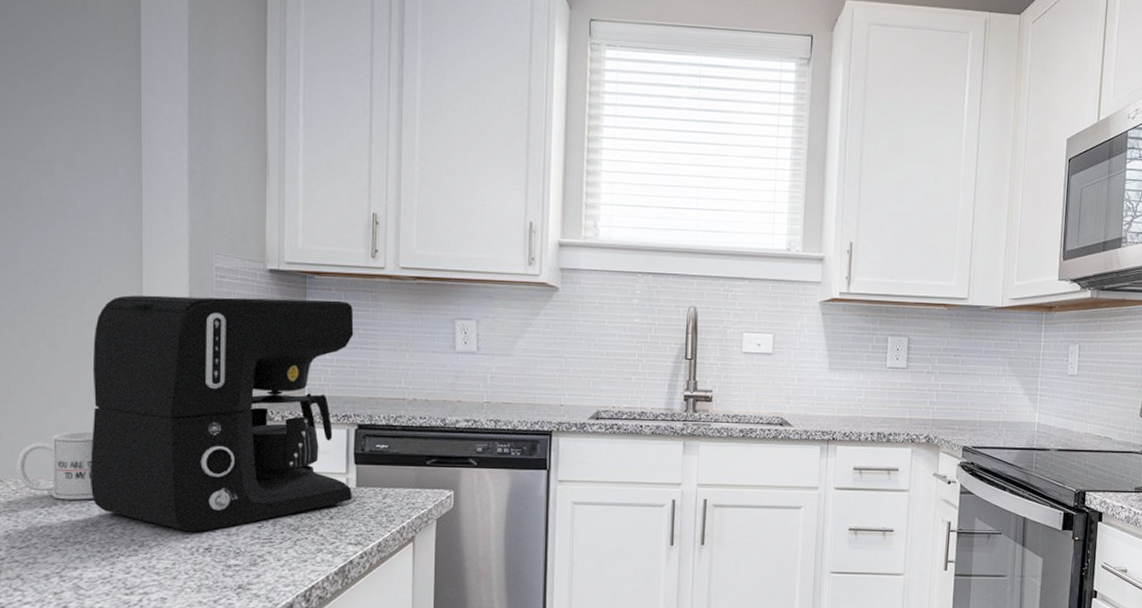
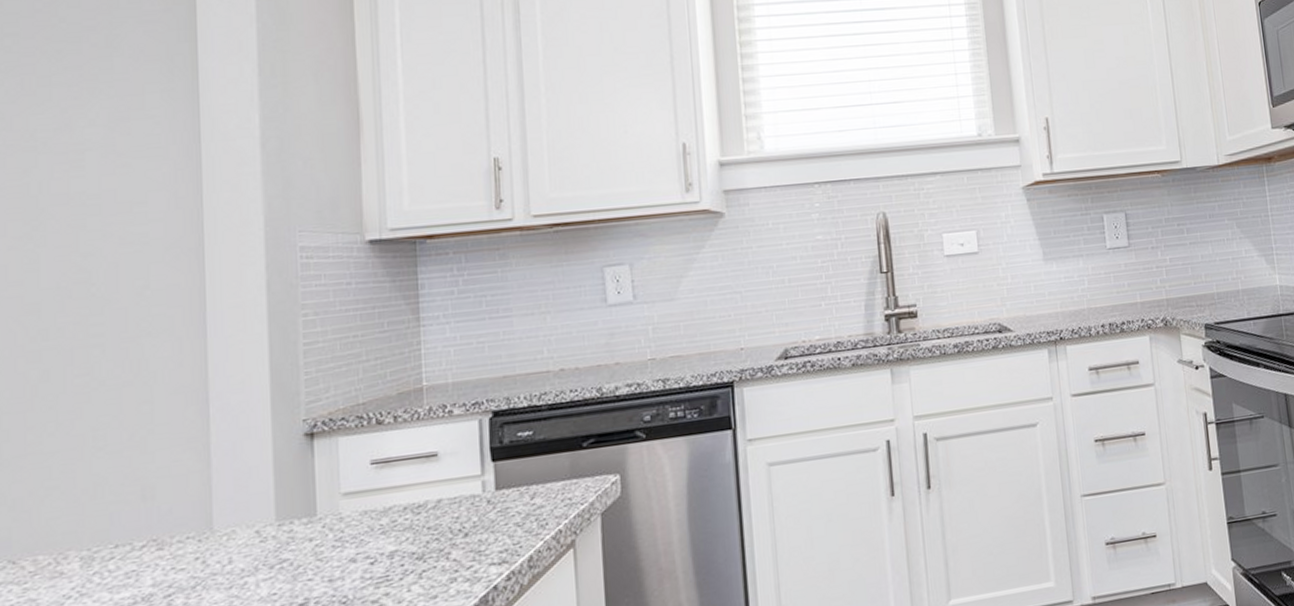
mug: present [16,431,94,500] -> none [35,475,145,574]
coffee maker: present [90,295,354,532] -> none [139,265,491,586]

